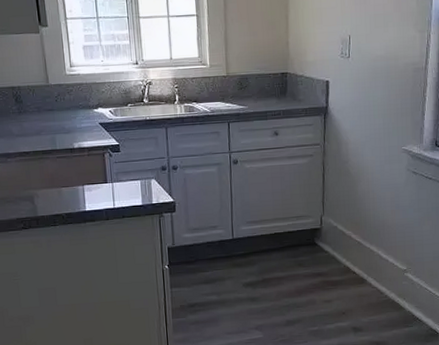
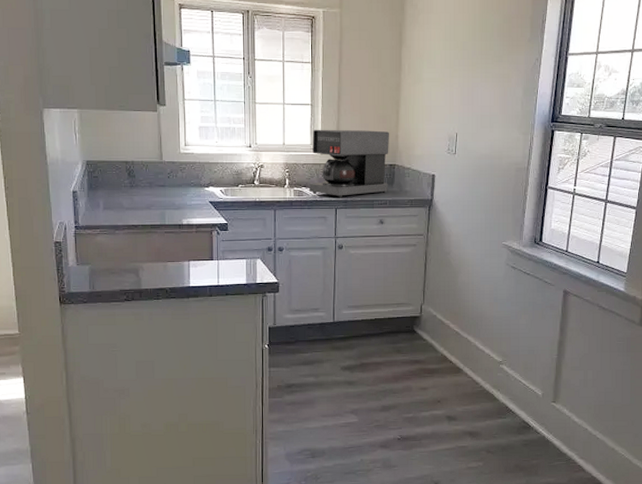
coffee maker: none [199,38,281,112] -> present [308,129,390,199]

